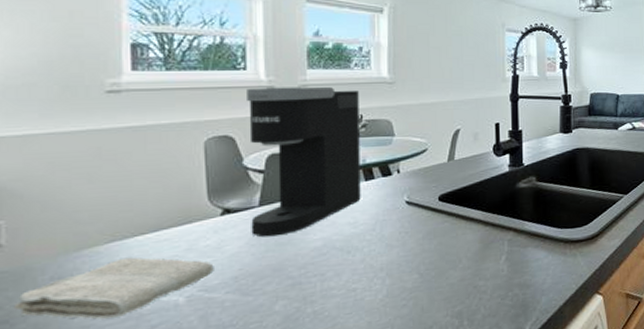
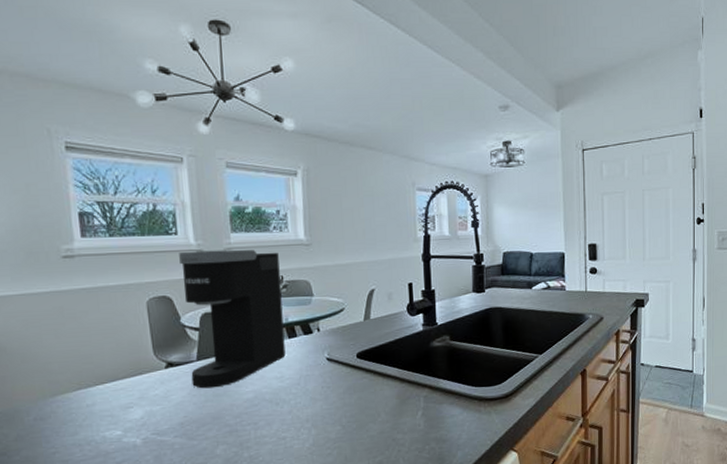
washcloth: present [13,257,214,320] -> none [8,403,164,455]

